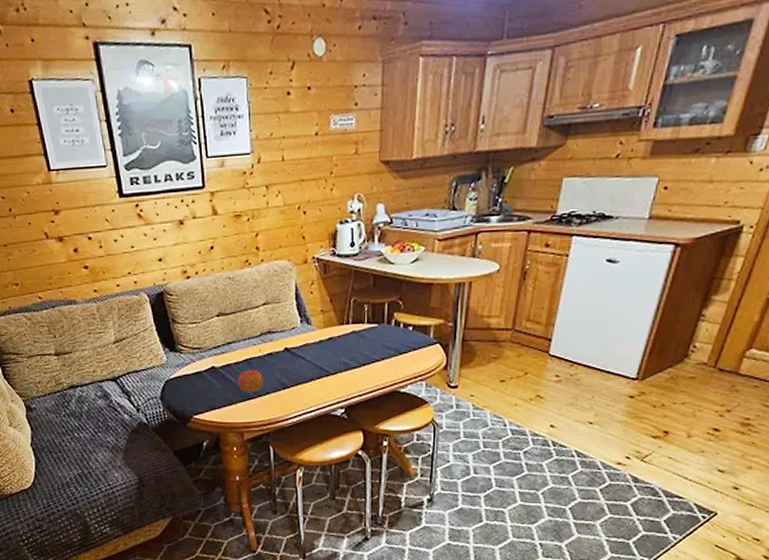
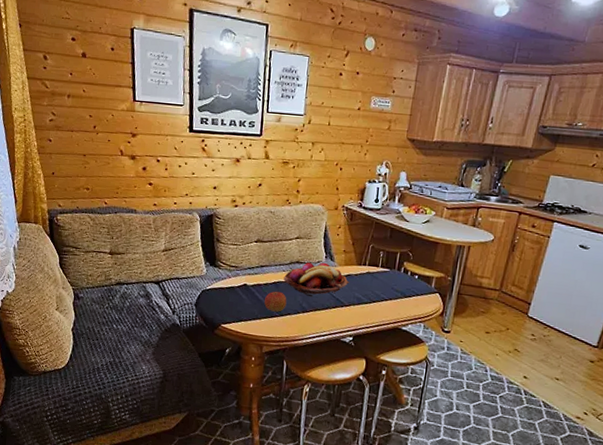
fruit basket: none [256,327,333,371] -> present [283,262,350,297]

